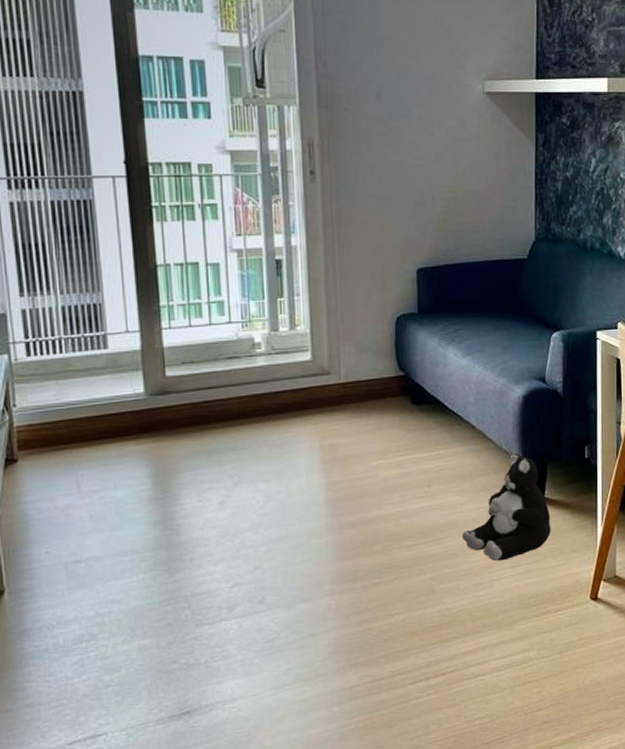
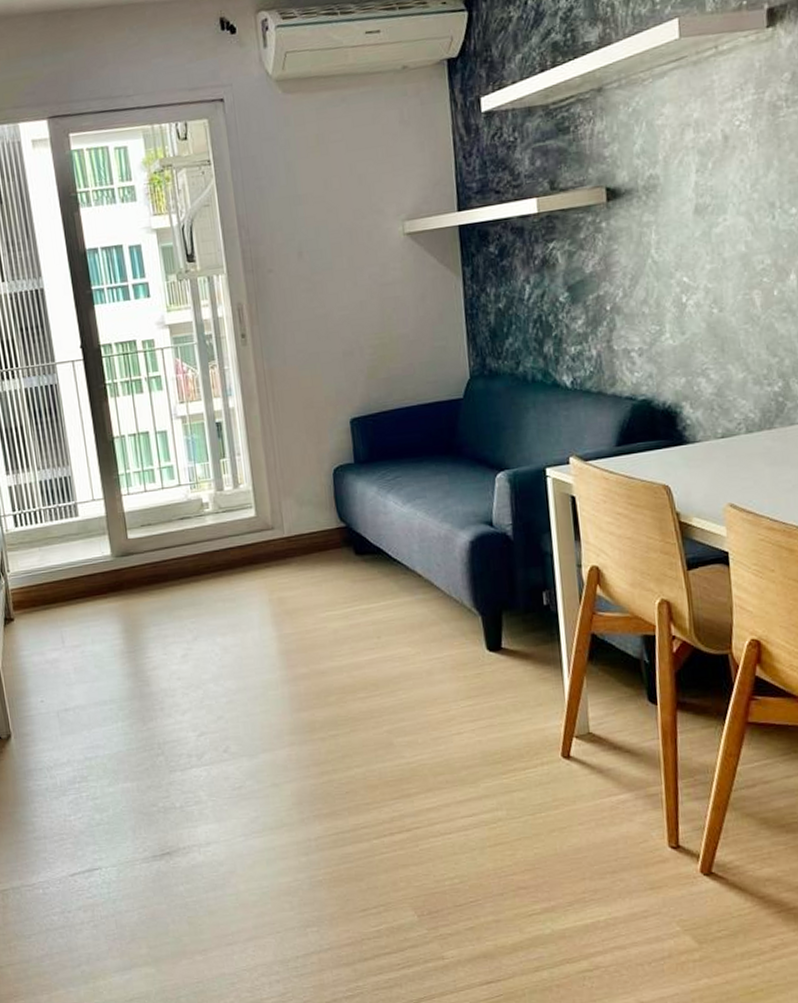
plush toy: present [461,453,551,562] -> none [416,601,512,715]

